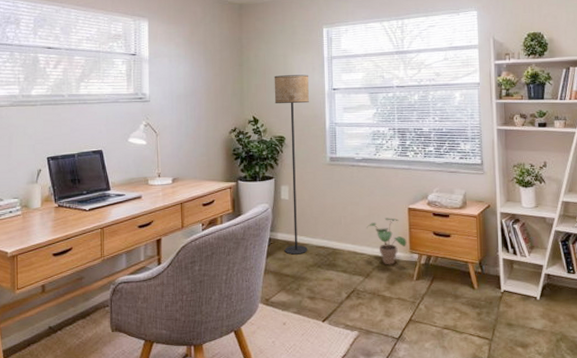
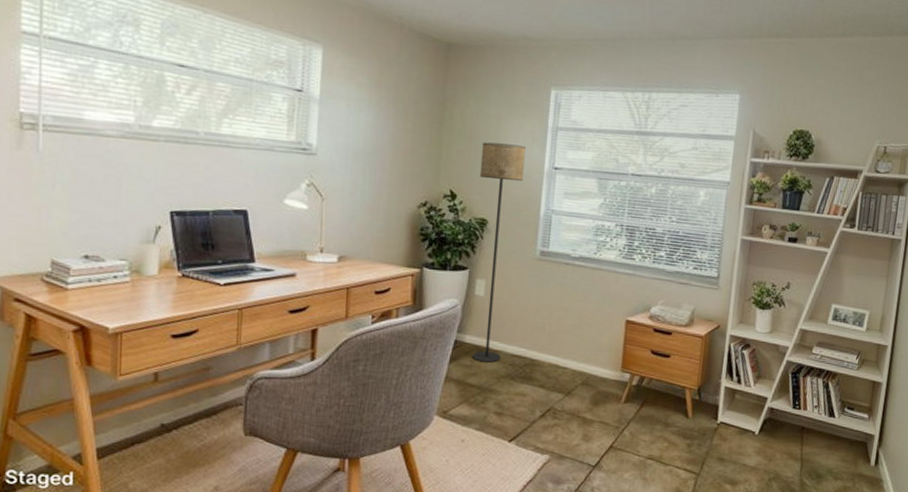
potted plant: present [367,218,407,265] -> none [574,329,619,384]

